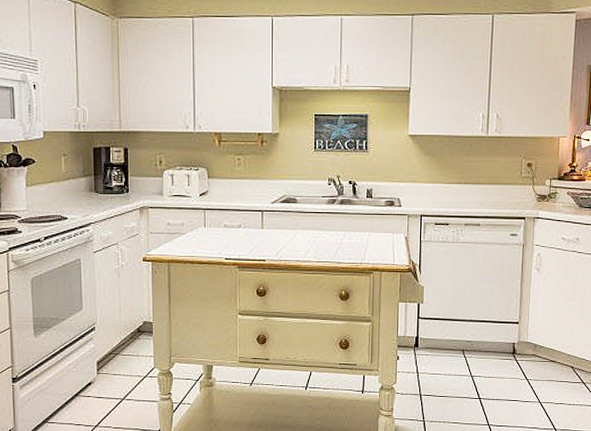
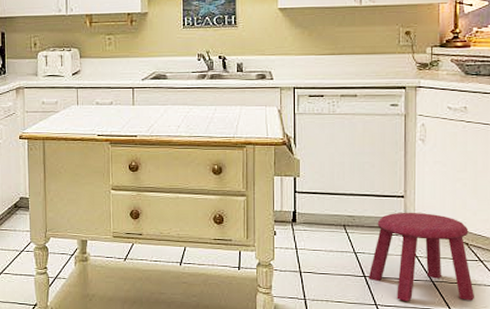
stool: none [482,337,577,422] -> present [368,212,475,302]

